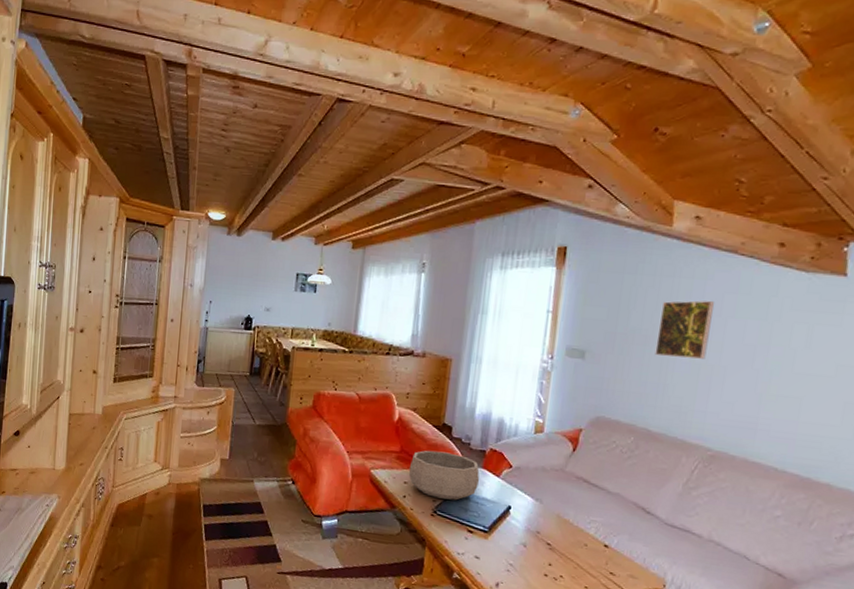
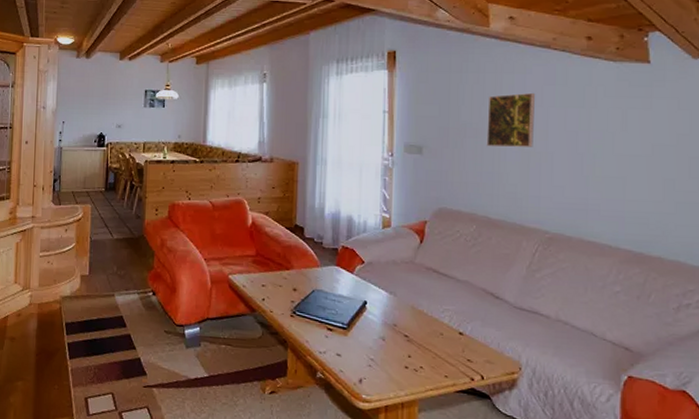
decorative bowl: present [408,450,479,501] -> none [265,252,334,300]

